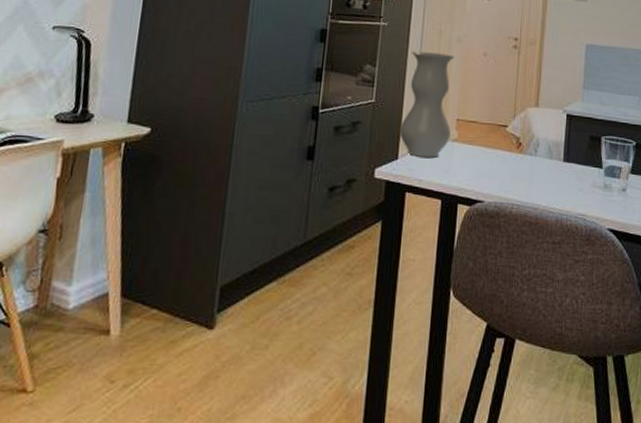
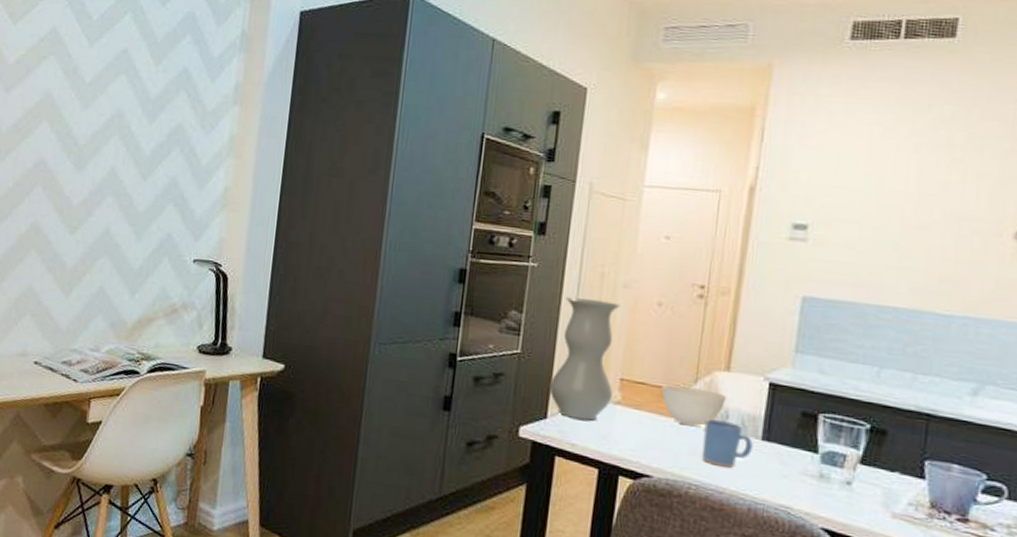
bowl: none [488,122,537,156] -> present [660,385,727,427]
mug: none [520,147,557,187] -> present [701,418,753,468]

